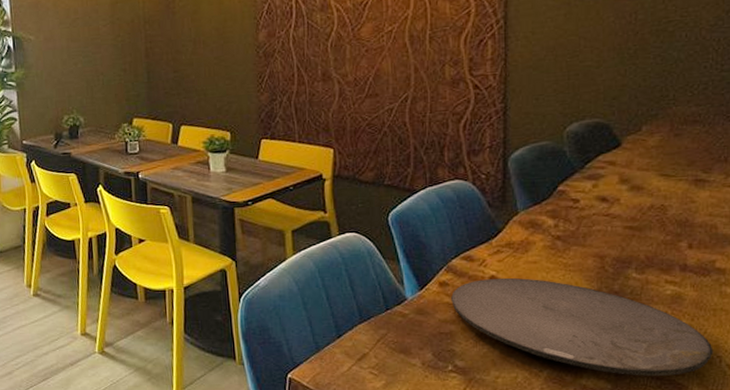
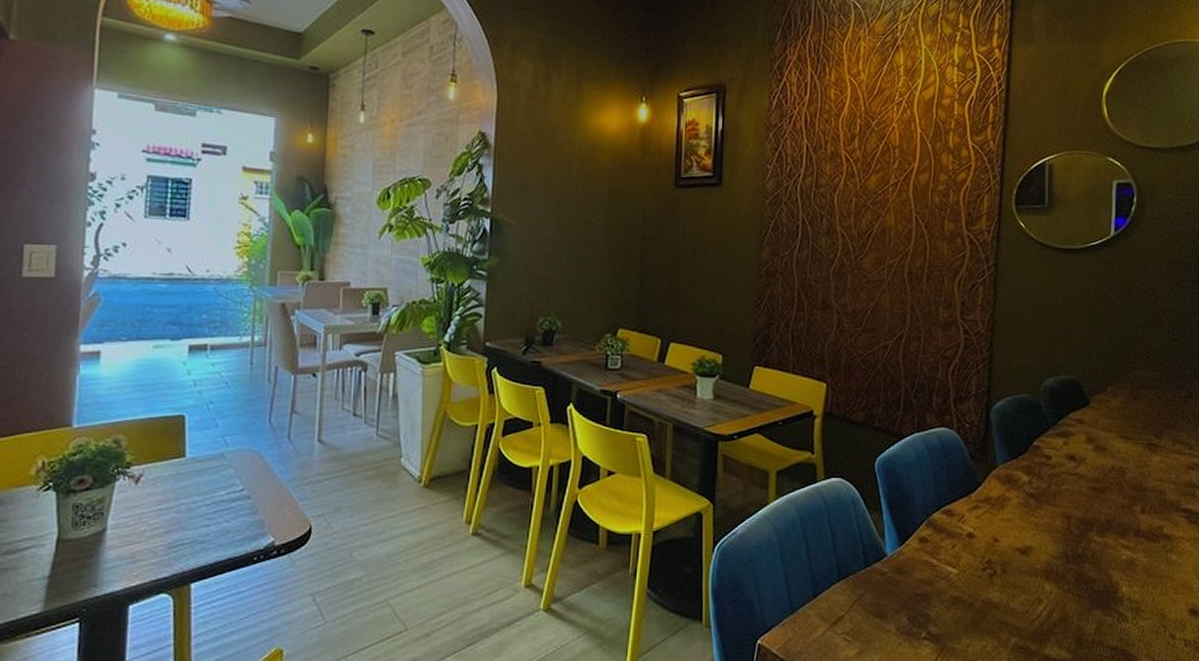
plate: present [451,277,714,376] -> none [929,535,1160,646]

